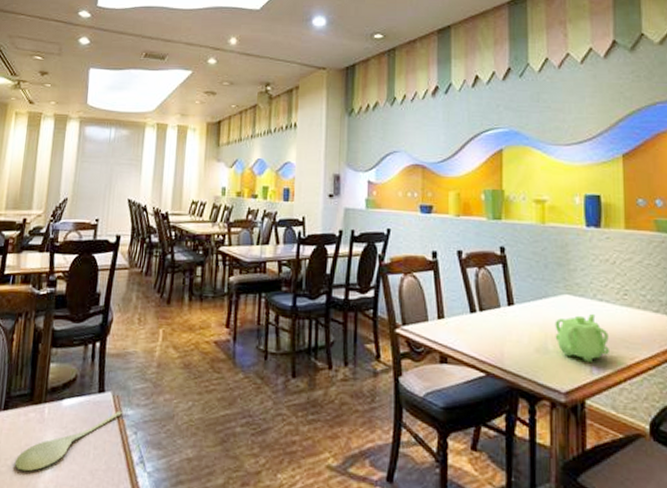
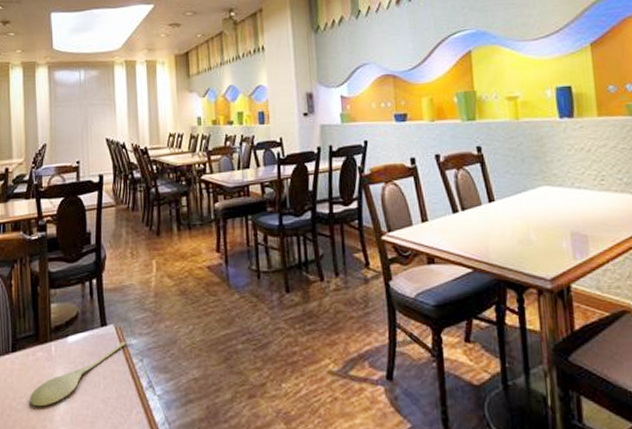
teapot: present [555,313,611,362] -> none [535,201,592,248]

